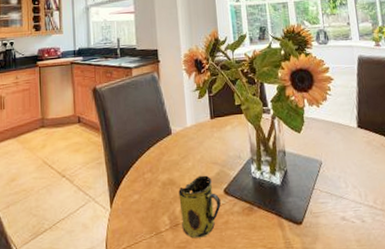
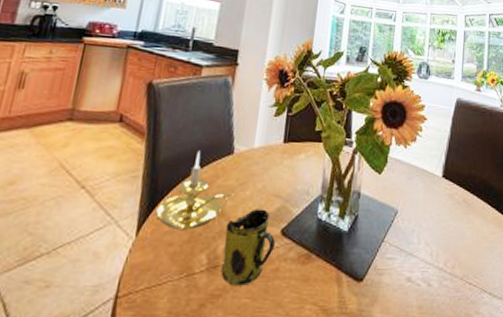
candle holder: none [121,135,179,200] -> present [156,150,234,230]

